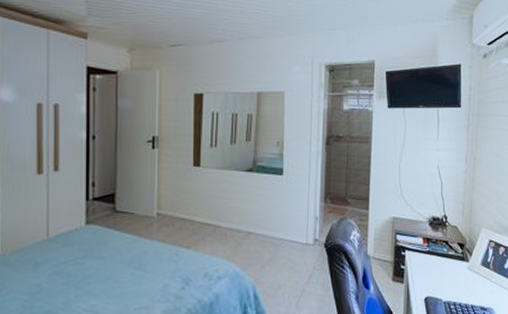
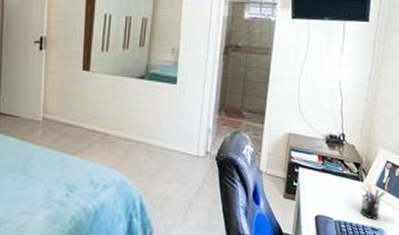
pen holder: none [468,264,491,299] -> present [360,184,385,220]

